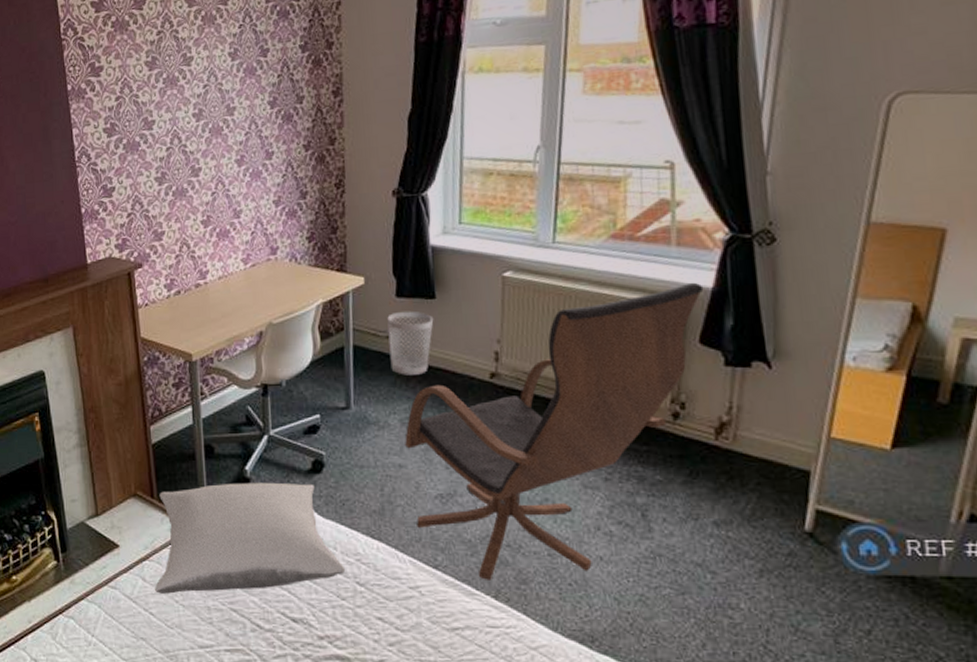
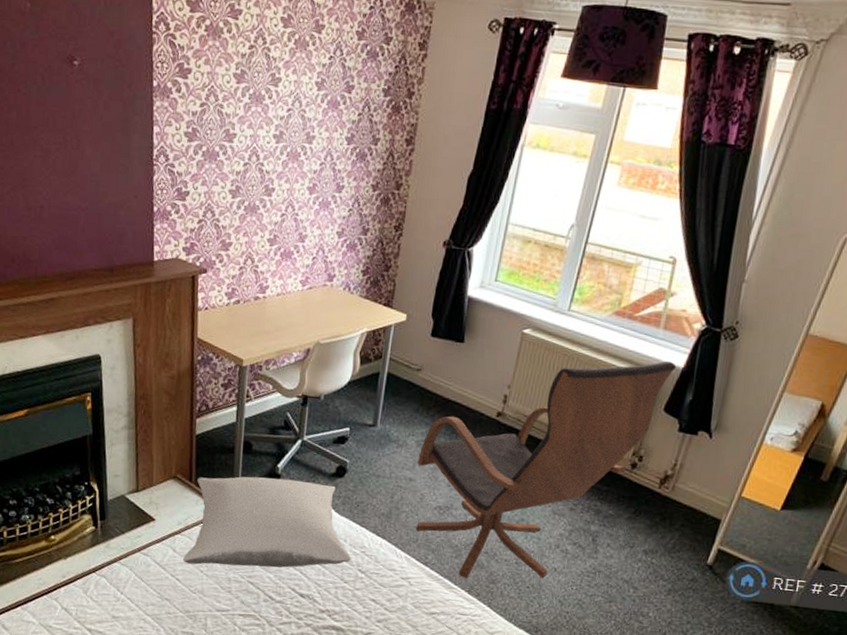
wastebasket: present [387,311,434,375] -> none [416,349,460,406]

